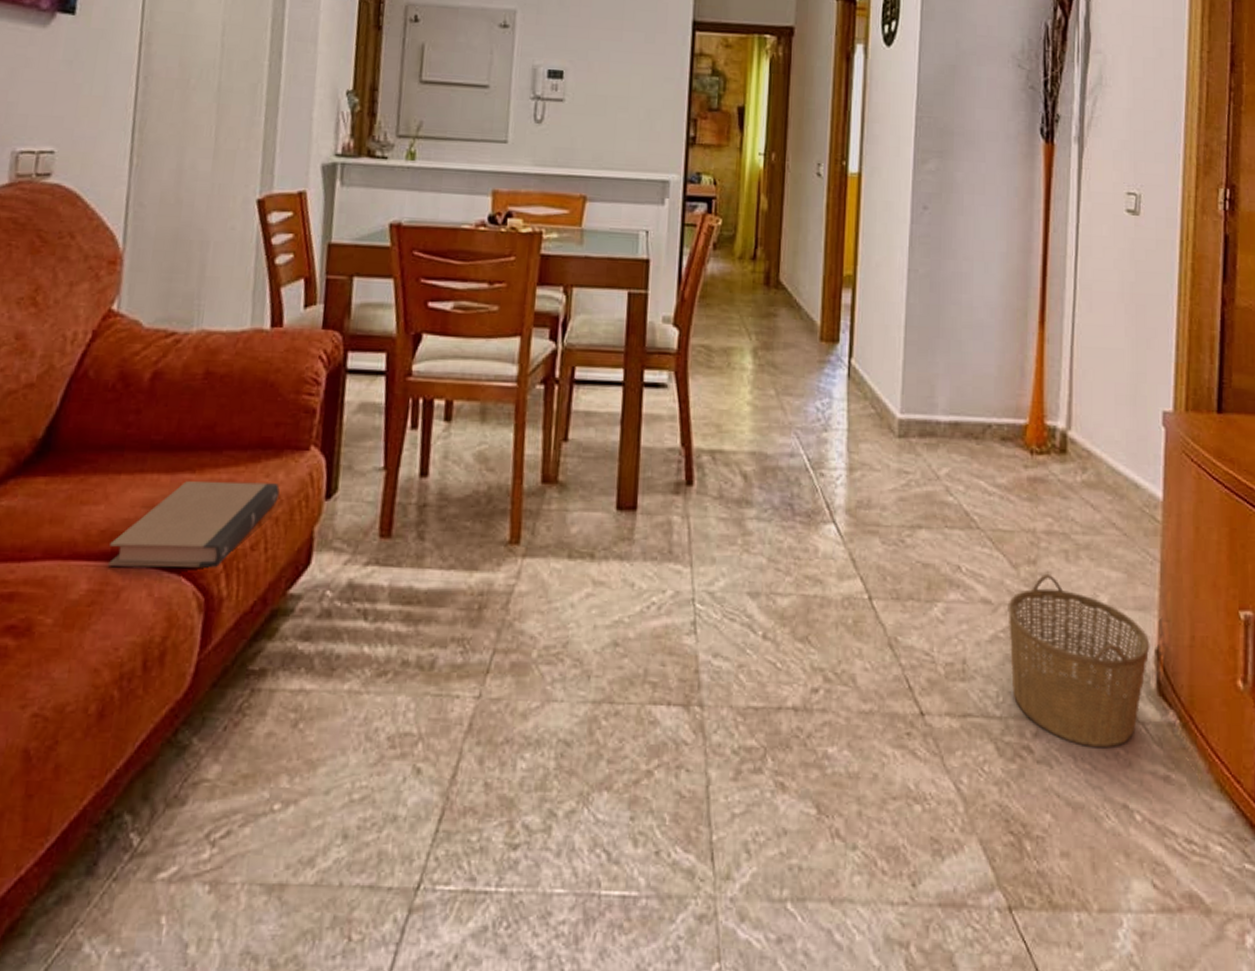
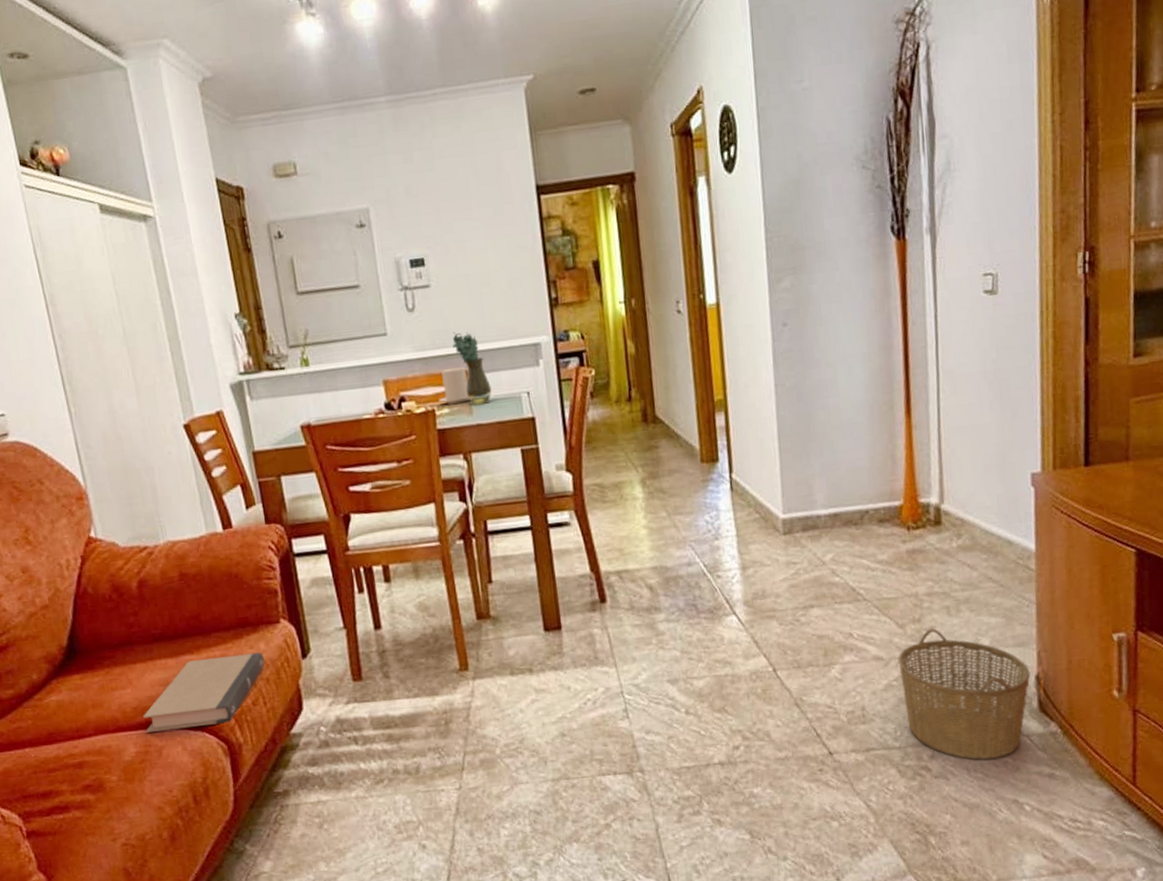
candle: none [549,191,585,230] -> present [439,367,470,404]
vase: none [575,152,609,237] -> present [452,331,492,406]

